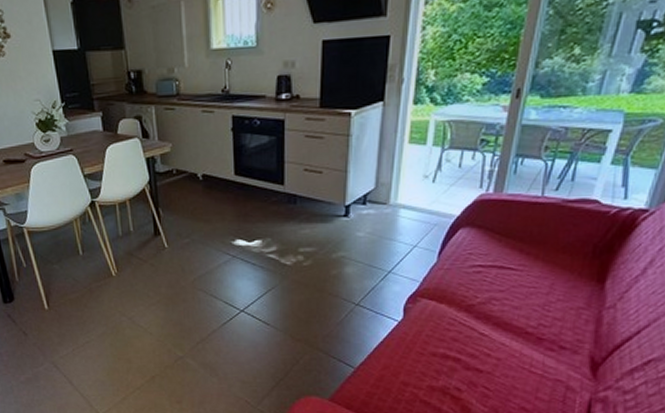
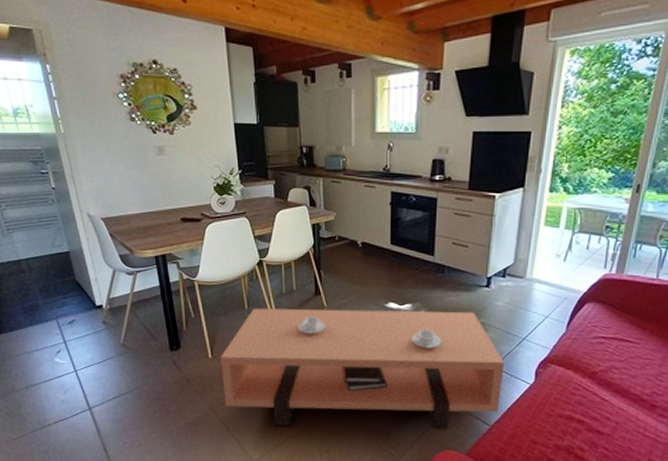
coffee table: none [57,245,368,378] -> present [221,308,505,431]

